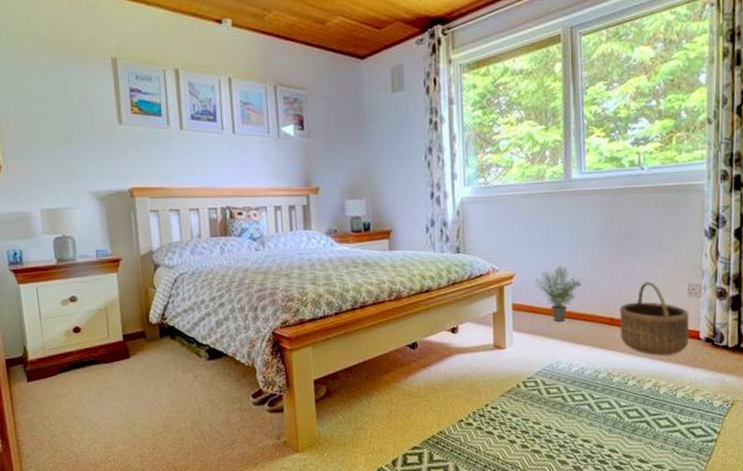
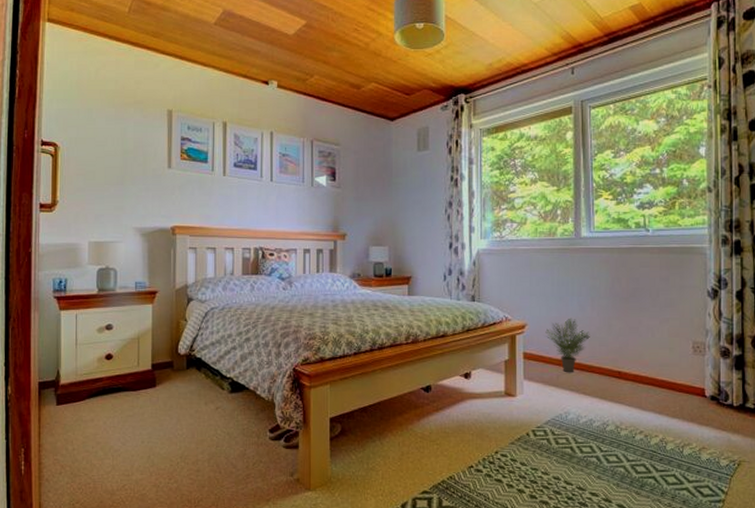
basket: present [619,281,689,354] -> none [626,337,694,410]

